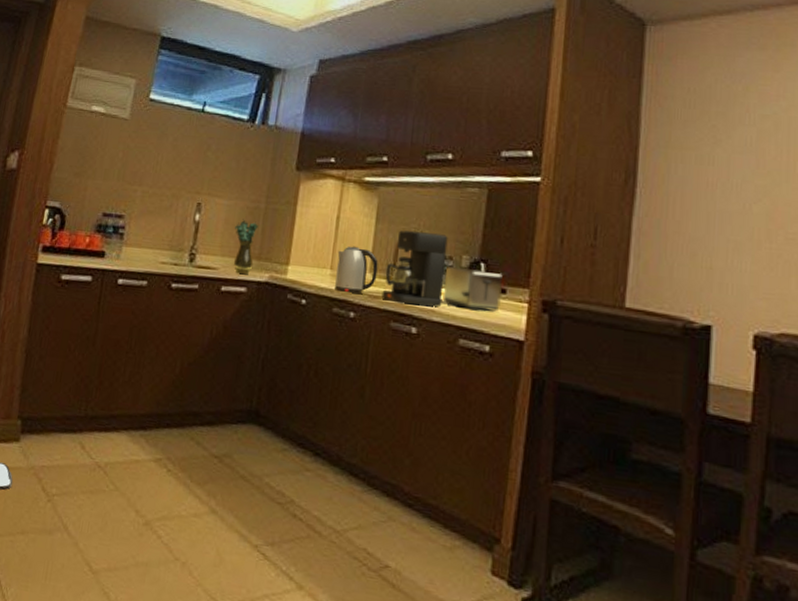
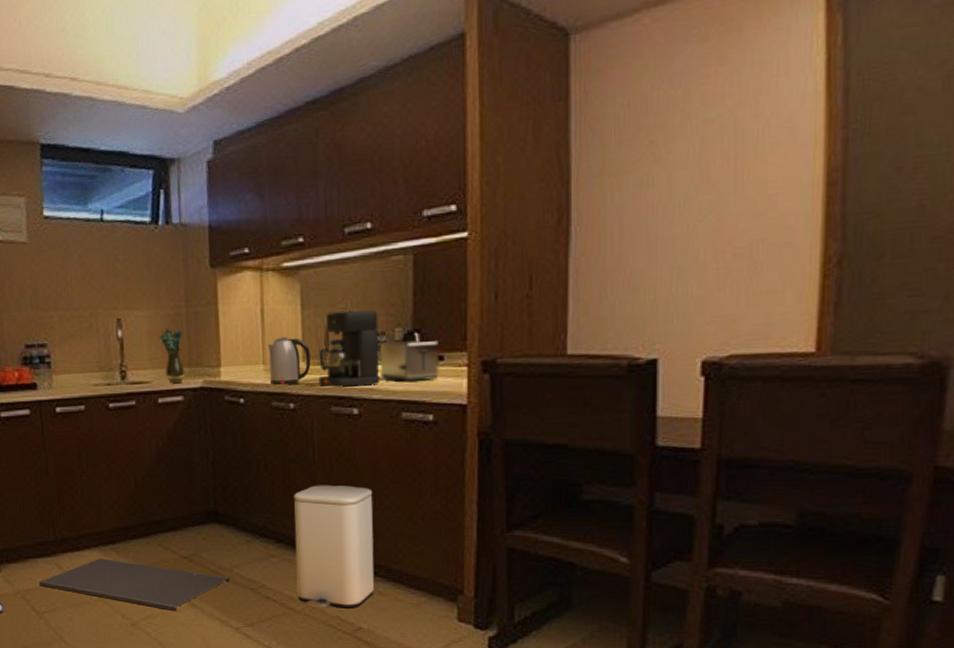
door mat: none [56,443,258,516] -> present [38,558,230,612]
pedal bin: none [326,400,420,543] -> present [294,485,375,609]

